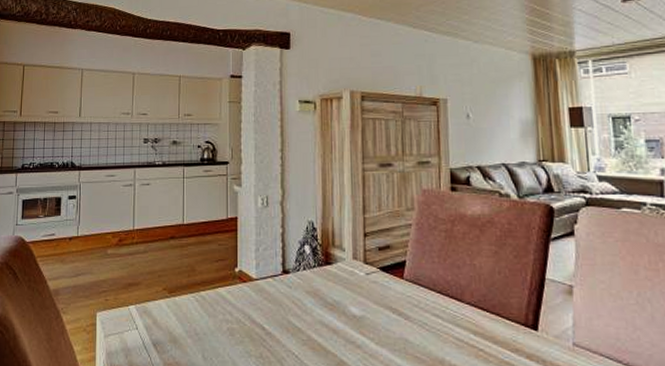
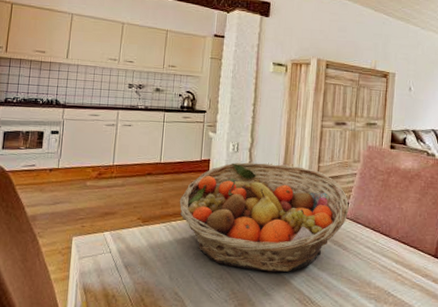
fruit basket: none [207,218,407,349] -> present [179,162,349,273]

